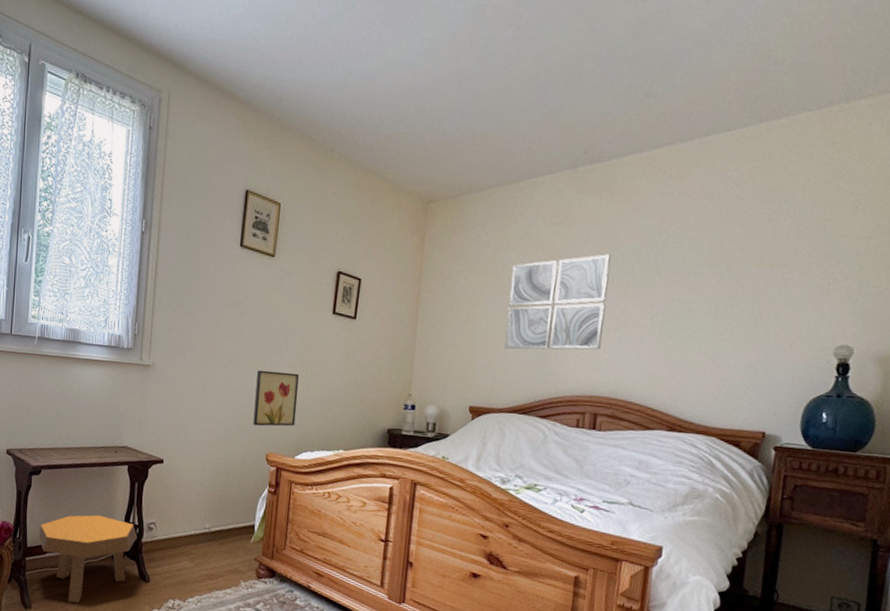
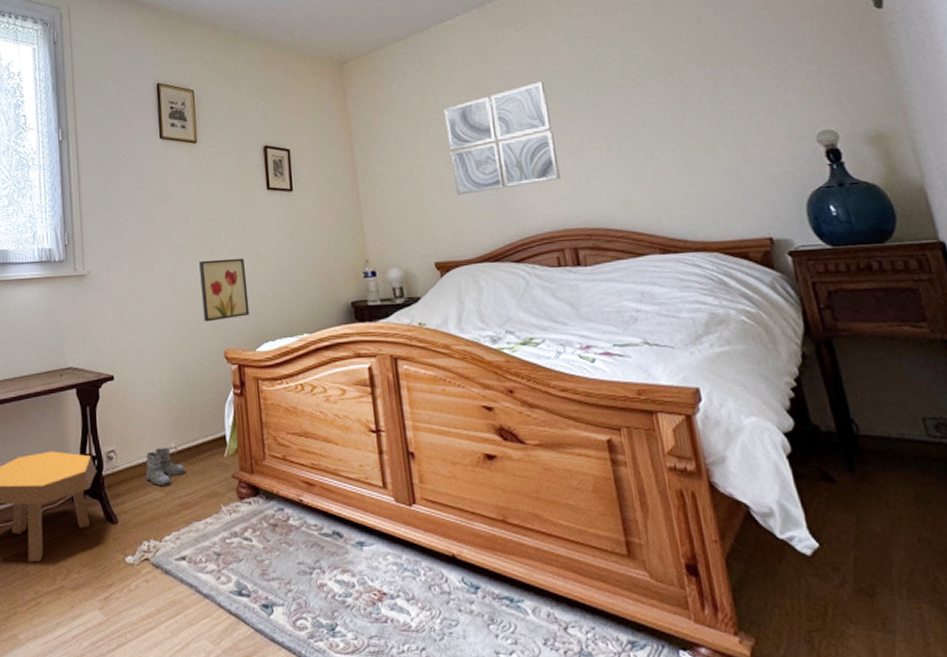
boots: none [177,526,215,558] -> present [144,448,185,486]

